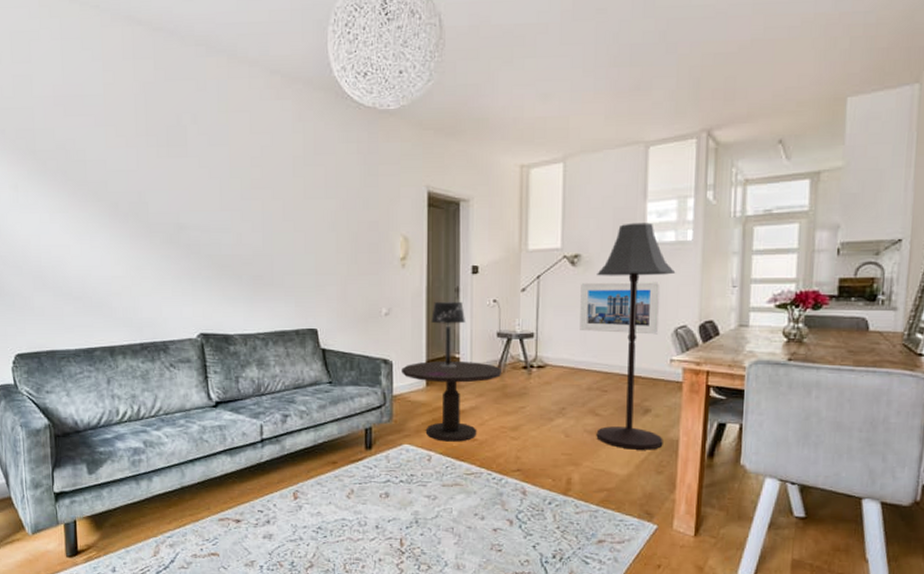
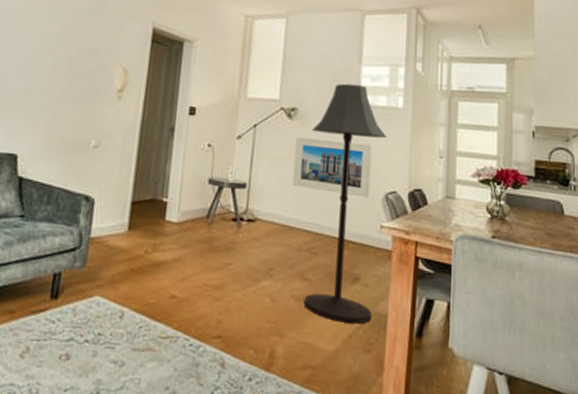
side table: present [402,361,503,442] -> none [103,203,211,298]
table lamp: present [431,301,465,368] -> none [141,139,178,213]

